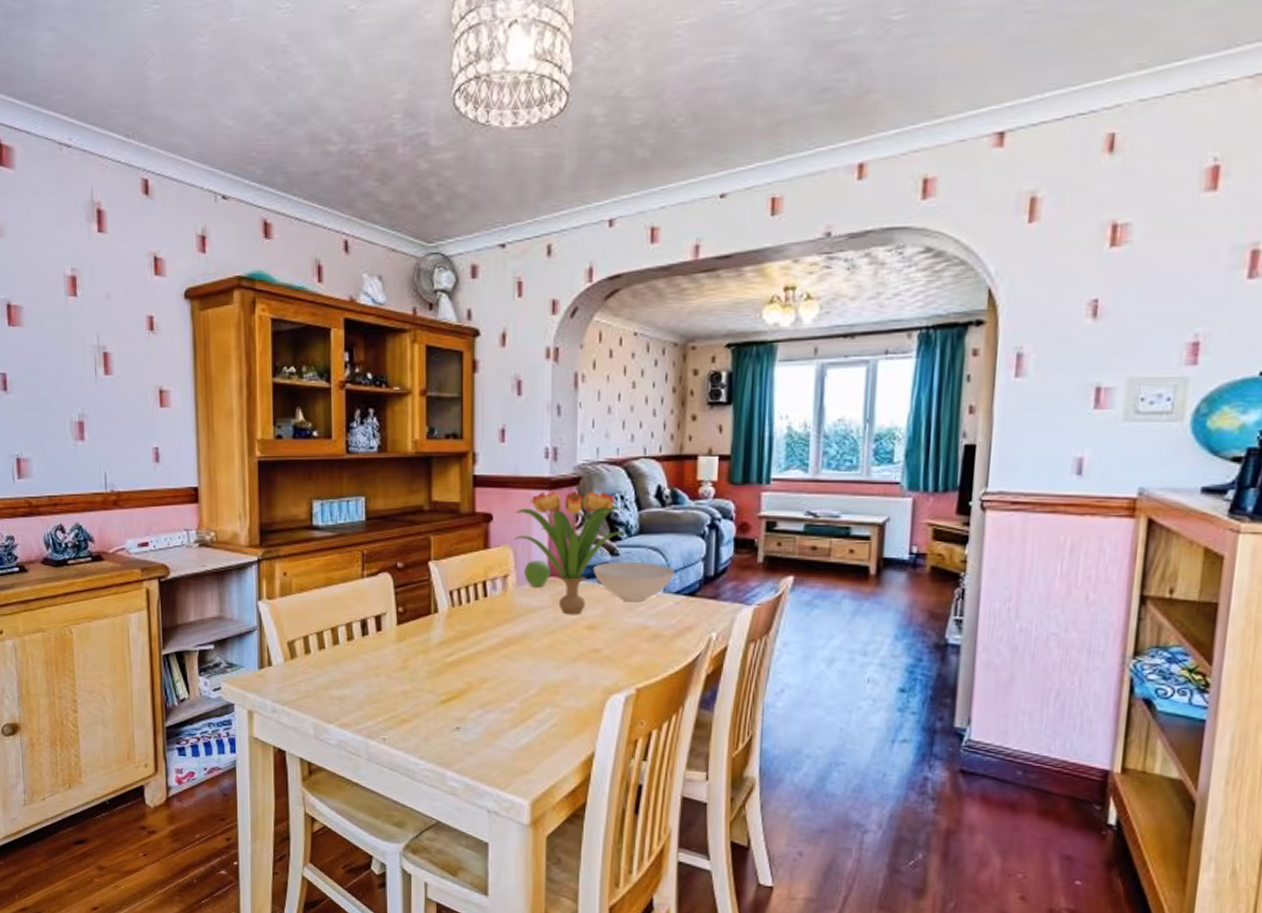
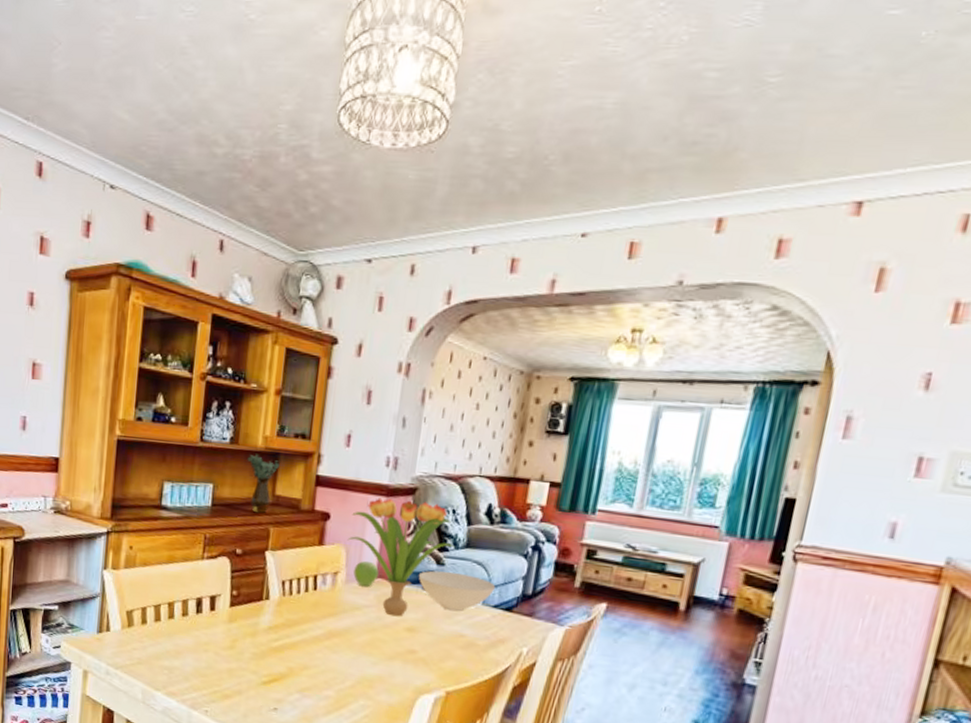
vase: none [398,459,434,521] -> present [247,453,281,513]

